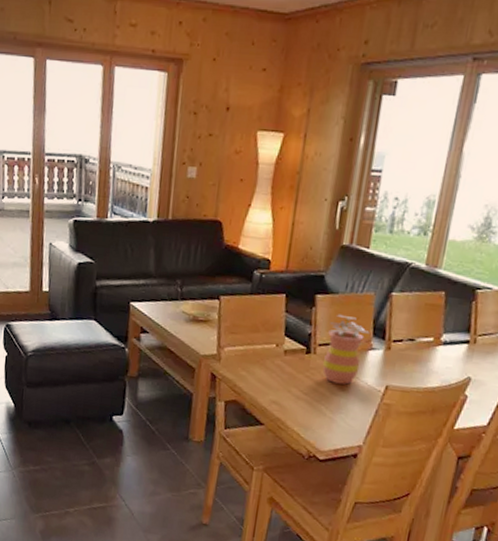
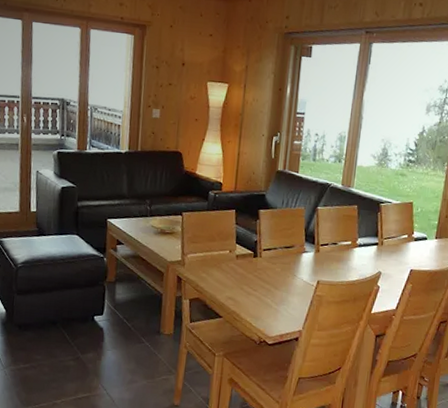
flowerpot: present [322,314,370,385] -> none [267,225,303,281]

